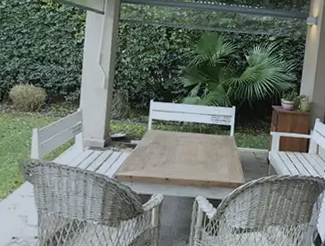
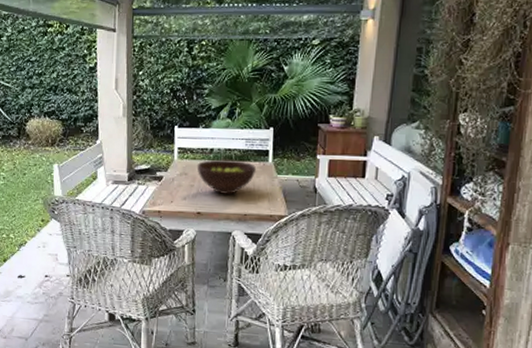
fruit bowl: none [168,131,220,163] -> present [197,159,257,194]

